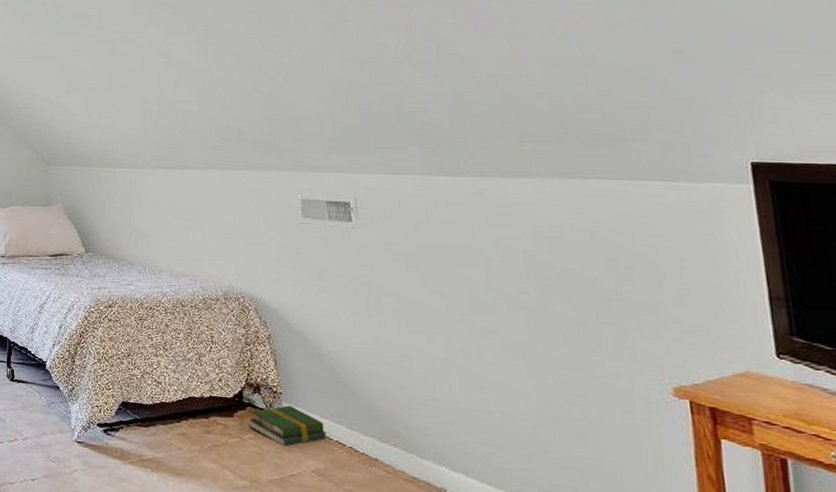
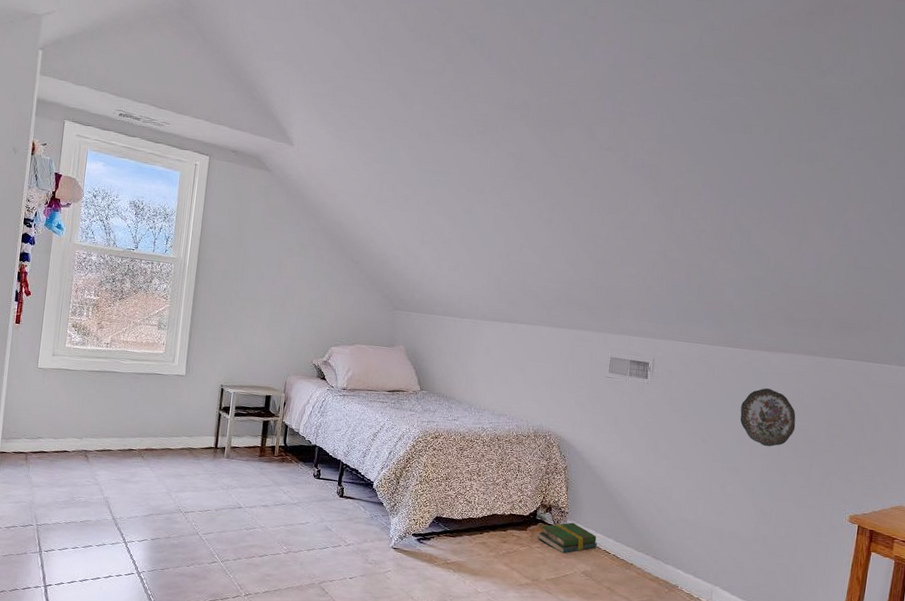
decorative plate: none [480,223,563,299] -> present [740,388,796,447]

